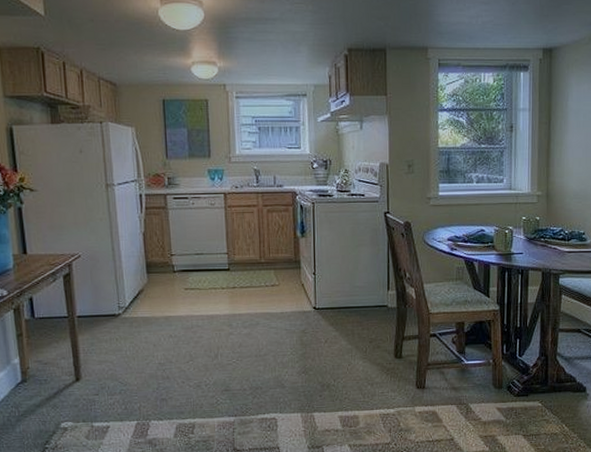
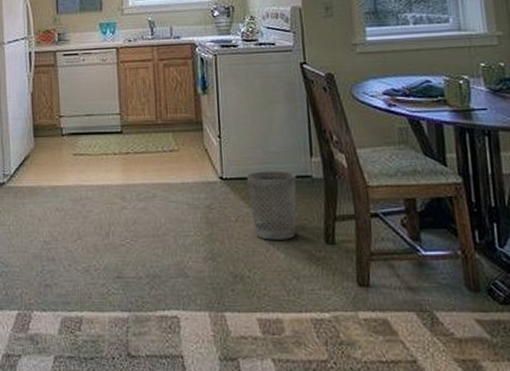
wastebasket: none [335,302,375,357] -> present [246,171,297,240]

